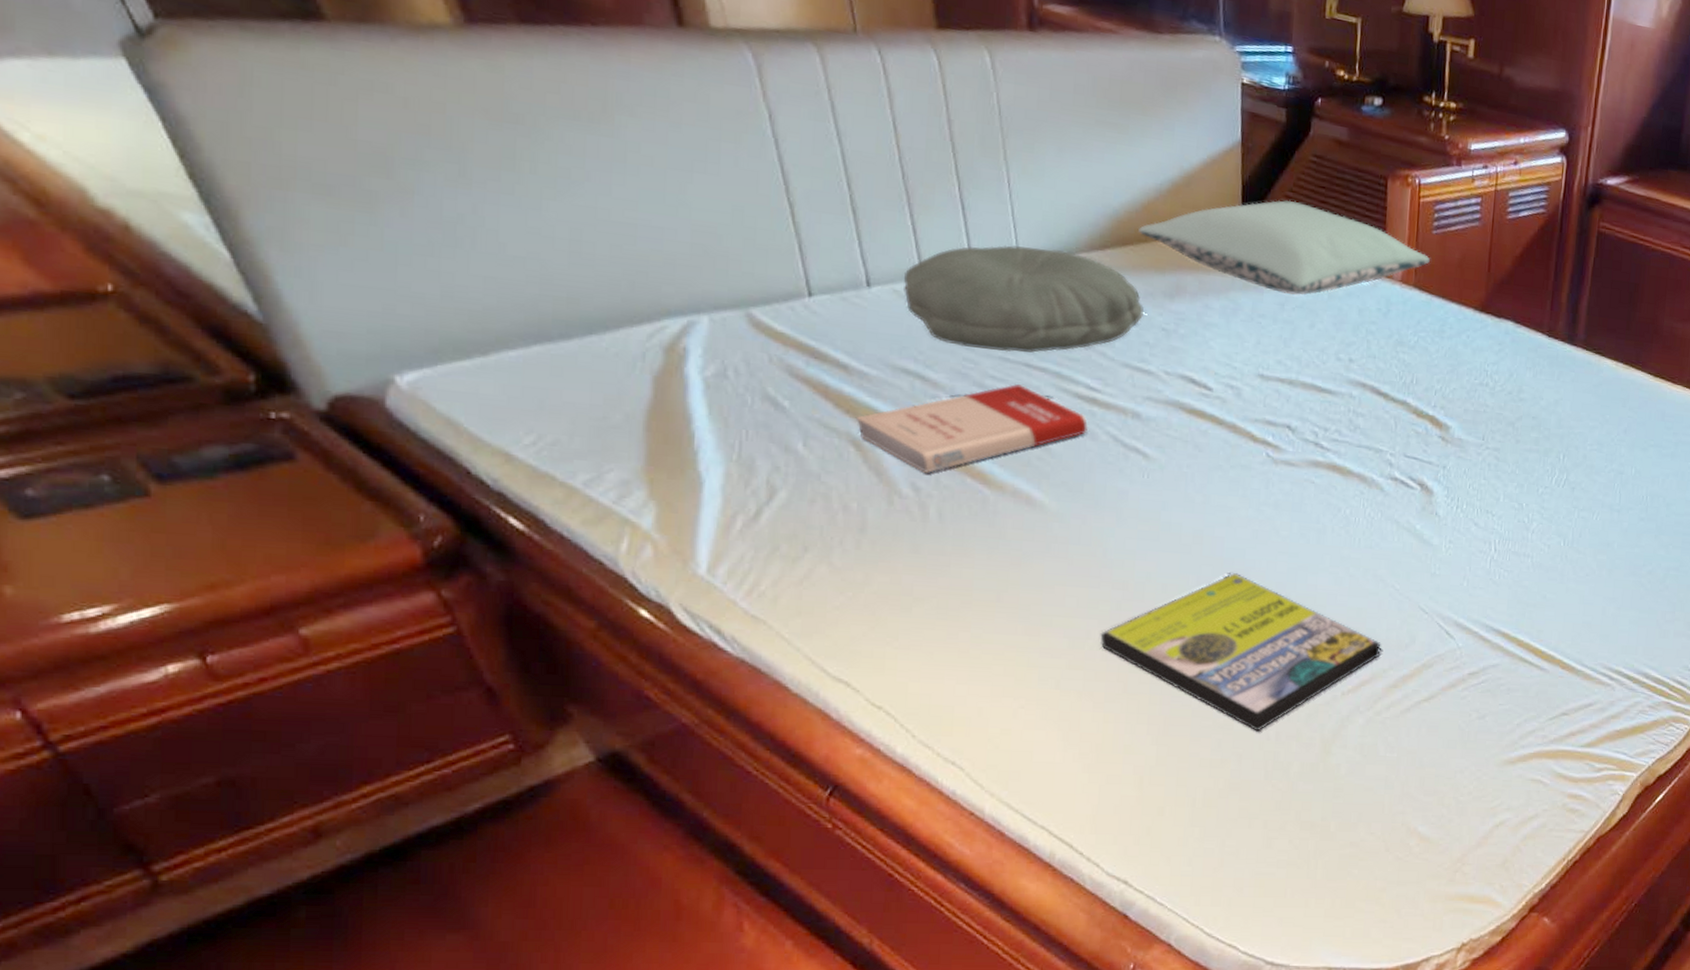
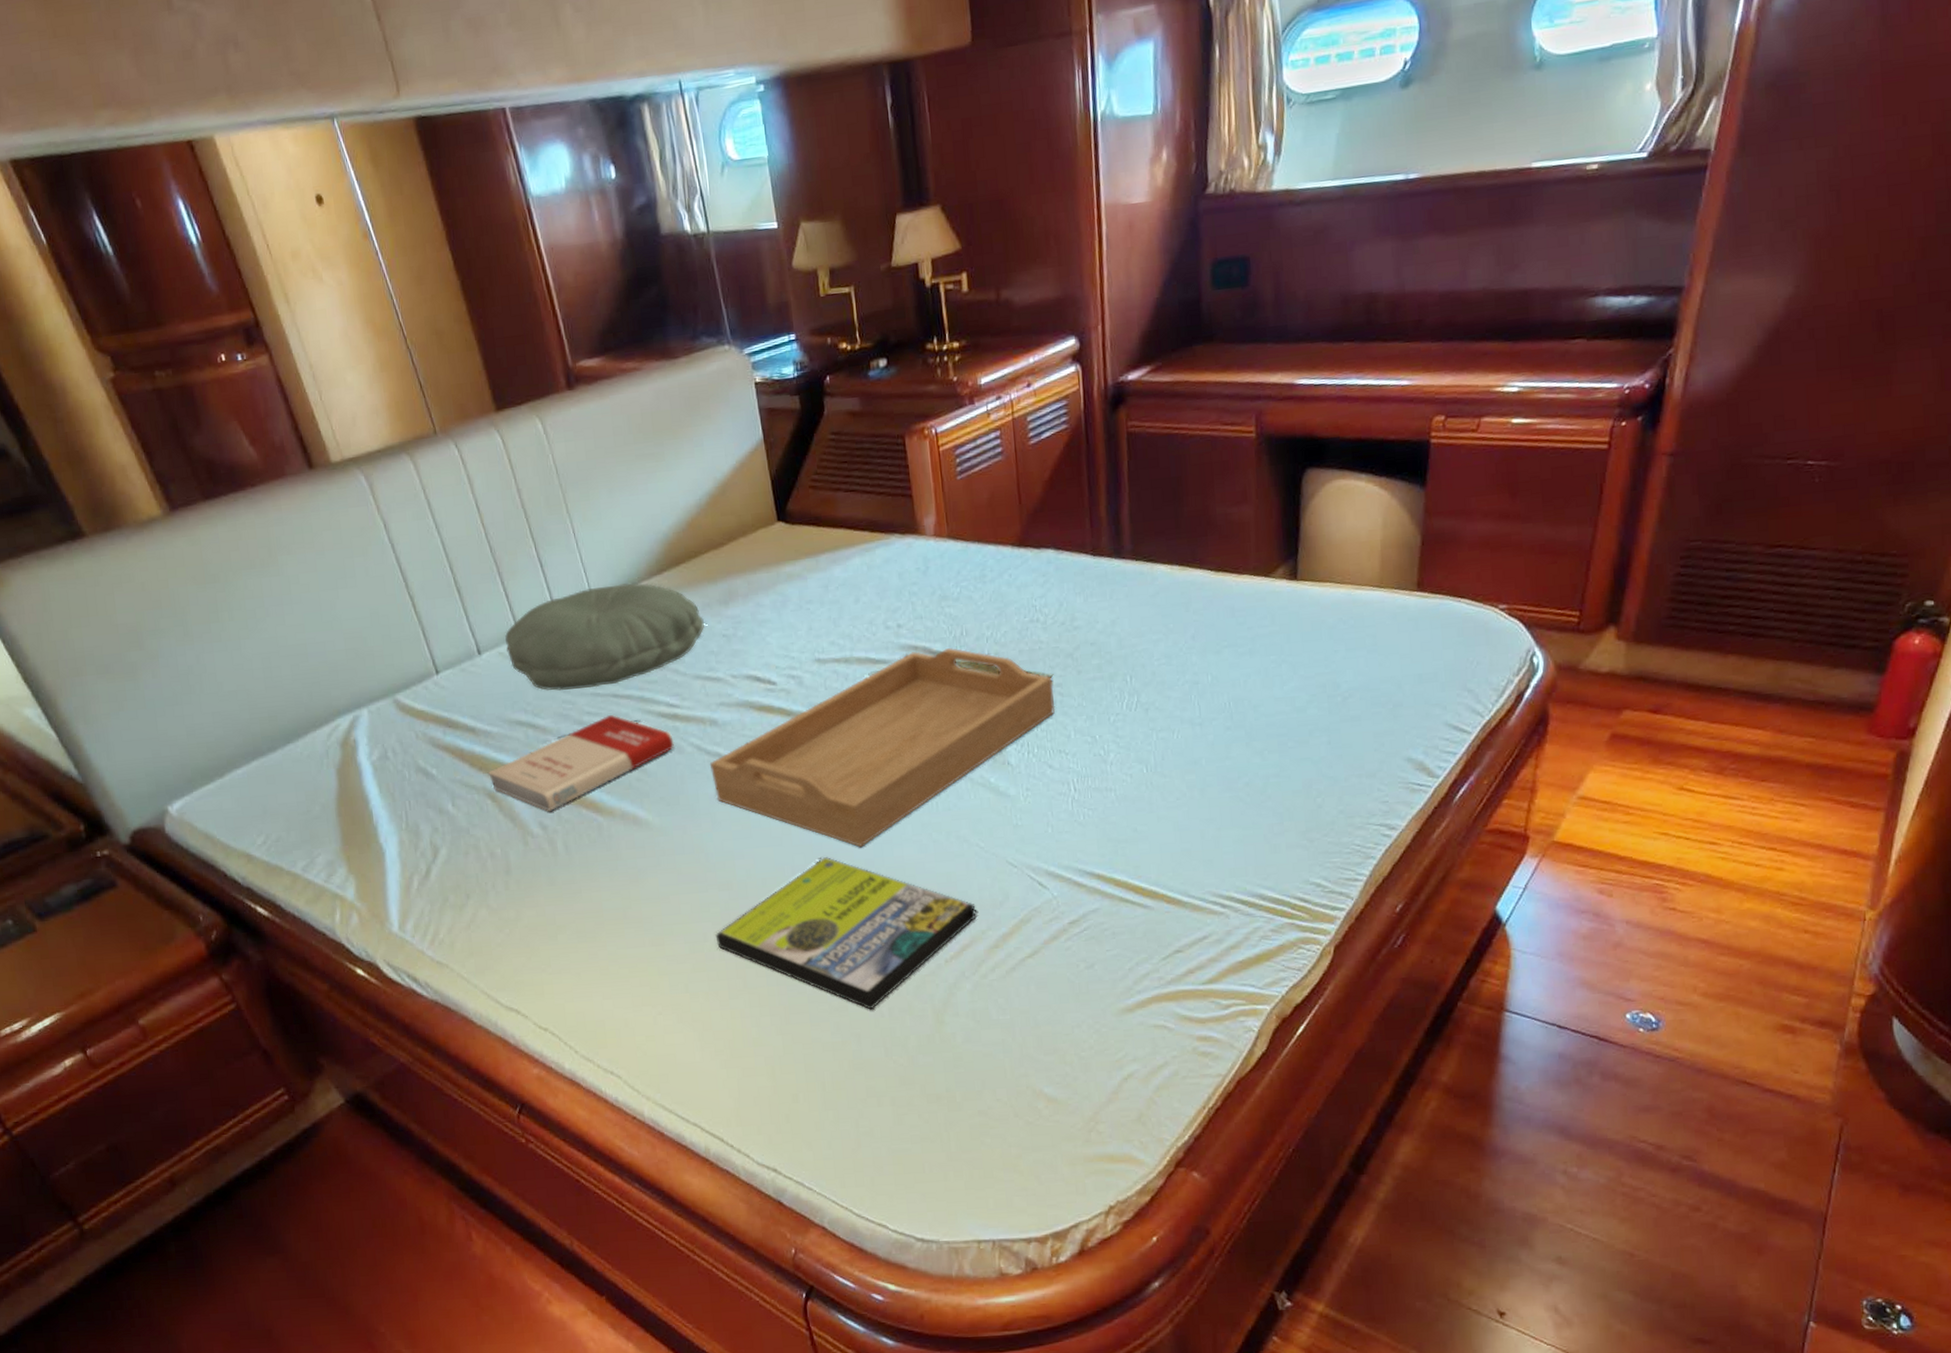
serving tray: none [1124,388,1492,569] -> present [709,648,1056,847]
pillow: present [1138,200,1430,296] -> none [687,482,959,576]

